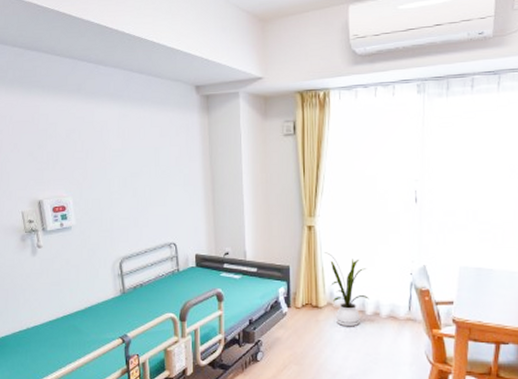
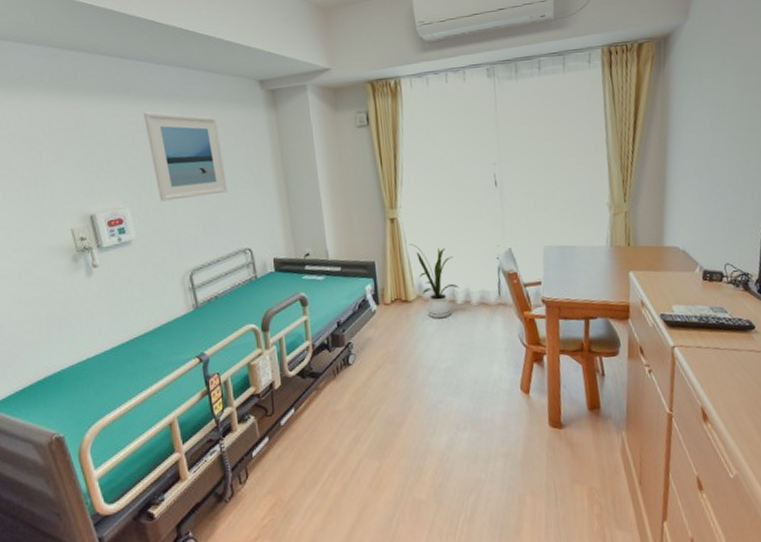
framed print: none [90,110,159,193] -> present [143,112,228,202]

